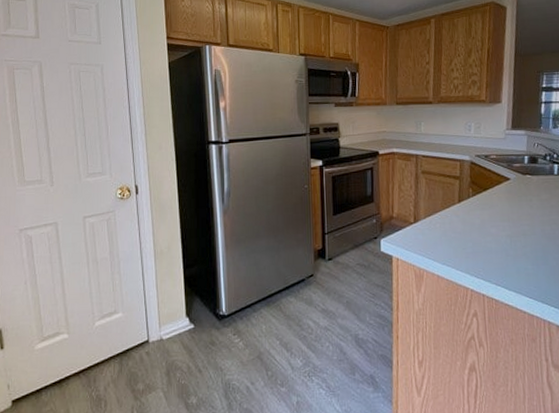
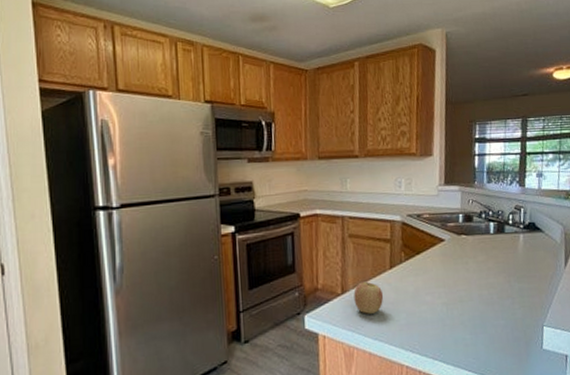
apple: none [425,213,452,242] -> present [353,281,384,314]

